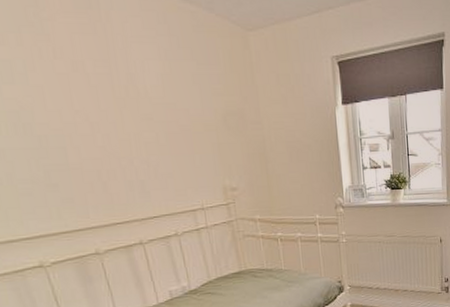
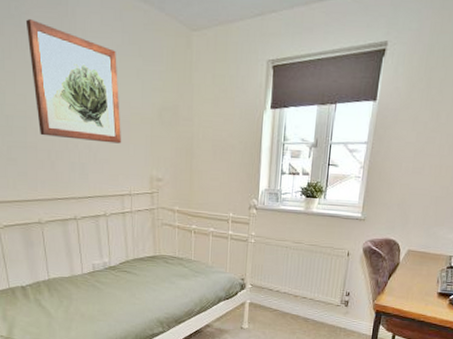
wall art: none [49,26,185,156] -> present [25,19,122,144]

